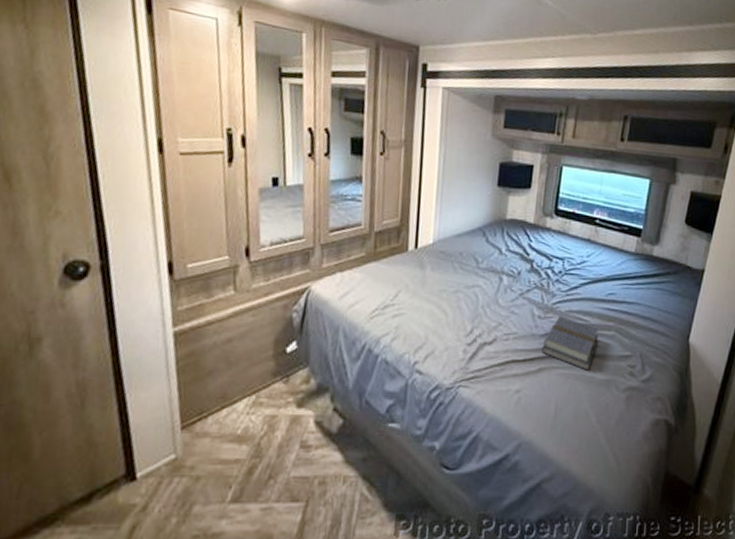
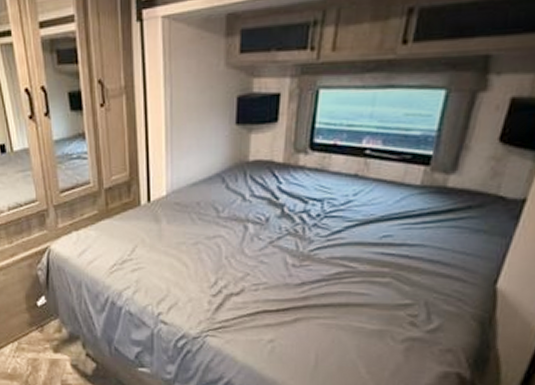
book: present [542,316,599,371] -> none [298,263,369,321]

